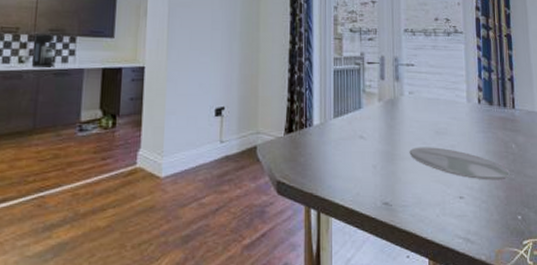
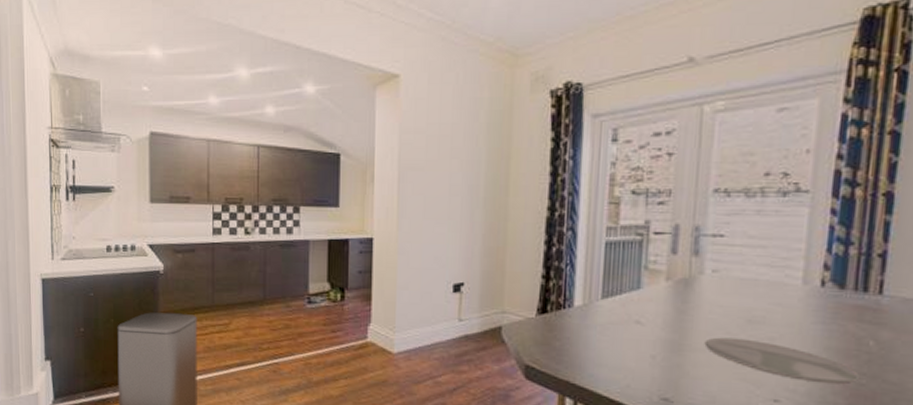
coffee maker: present [31,34,57,68] -> none [257,204,281,239]

